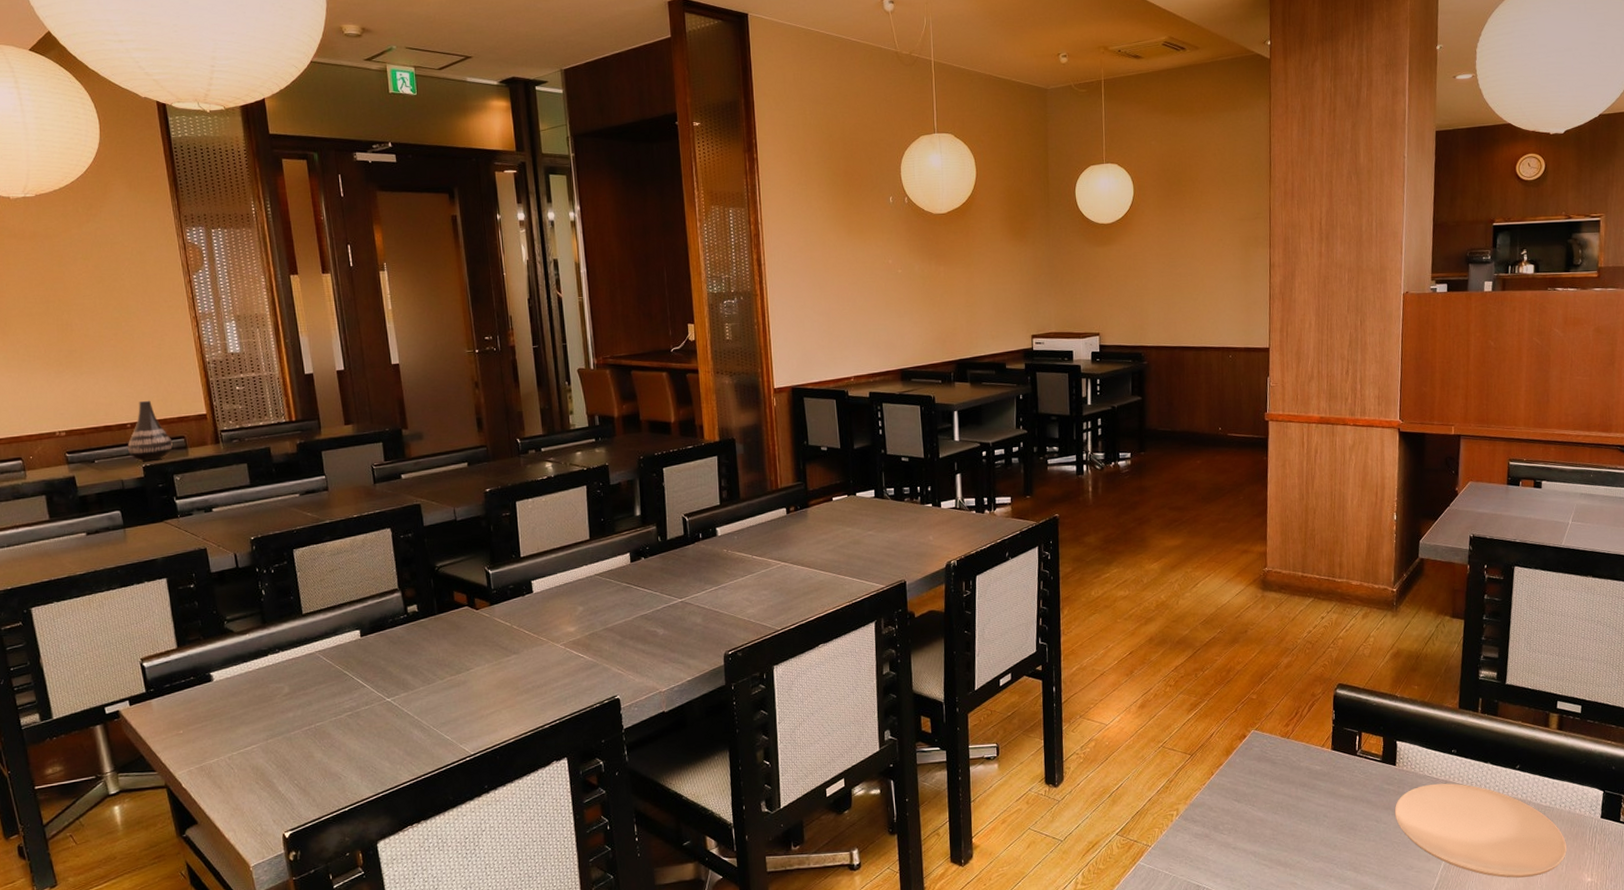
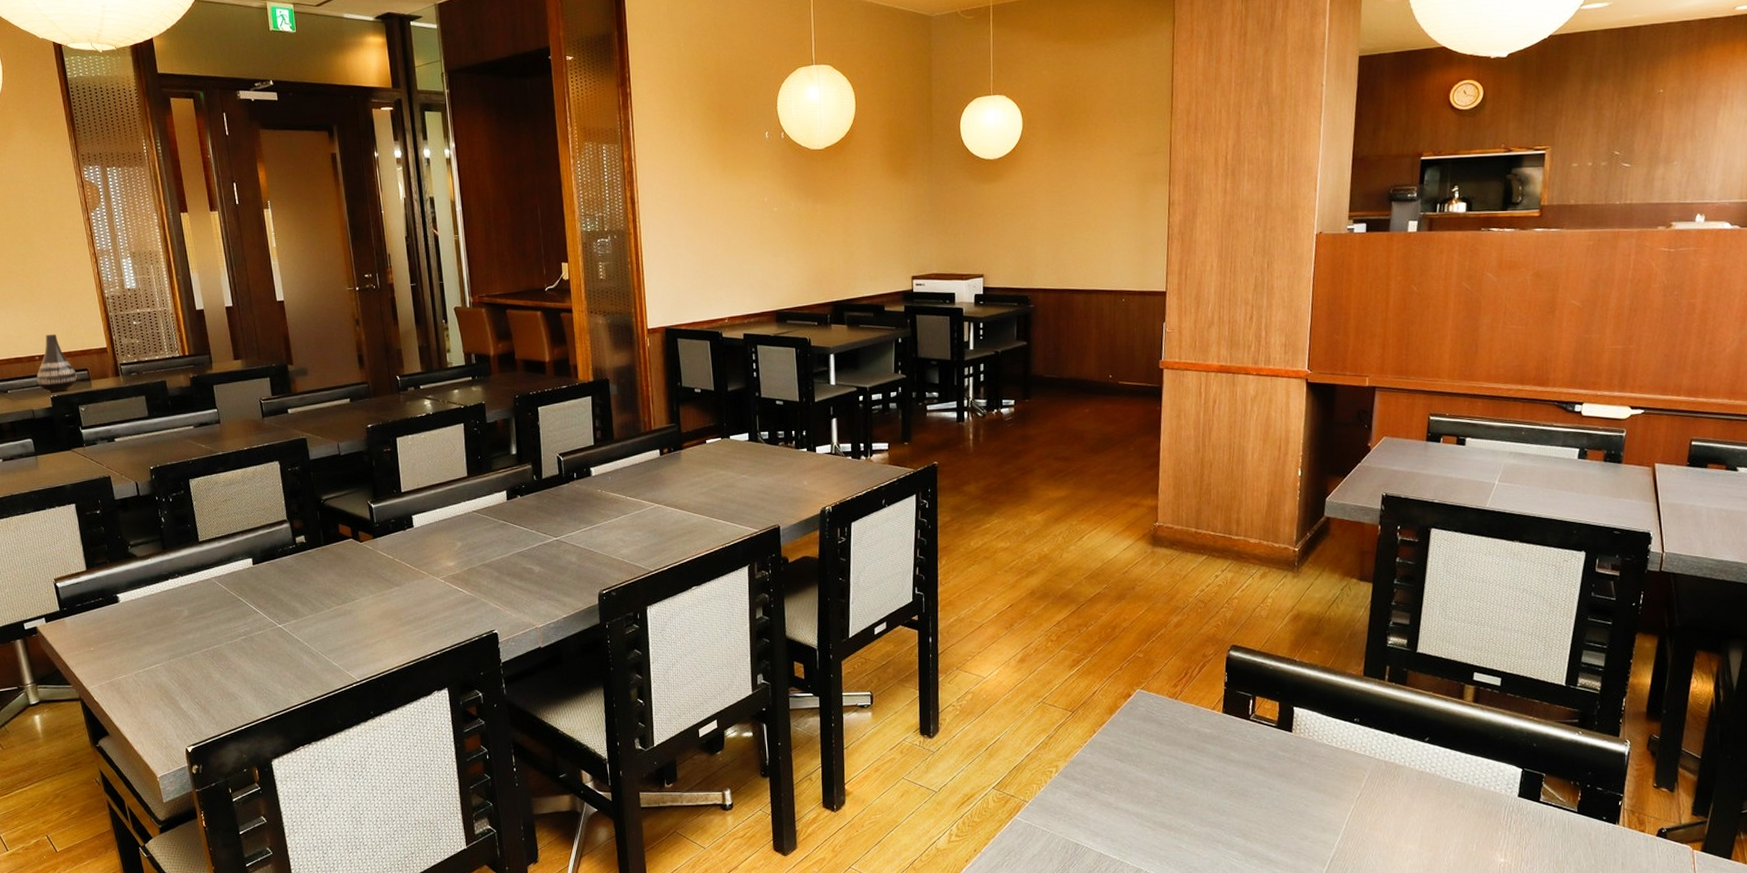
plate: present [1394,783,1567,878] -> none [1289,752,1479,854]

